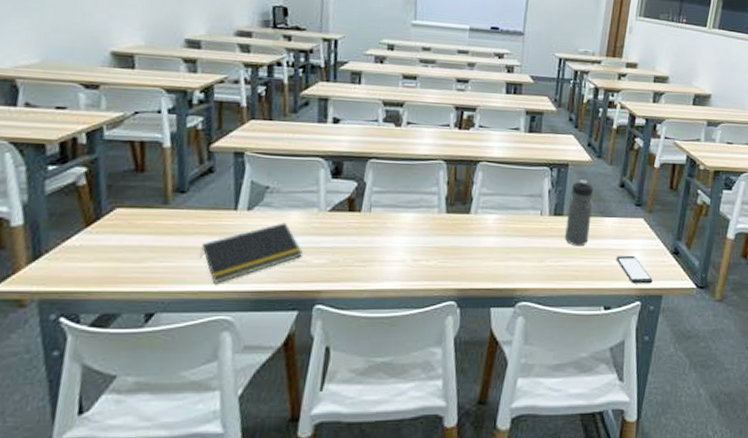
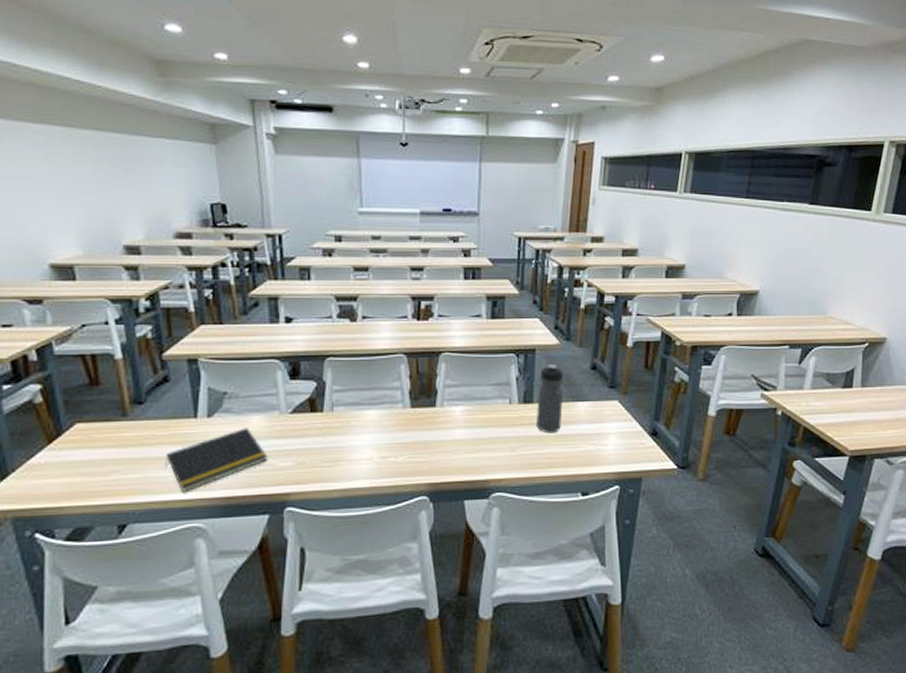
smartphone: present [616,256,653,284] -> none [591,440,631,468]

